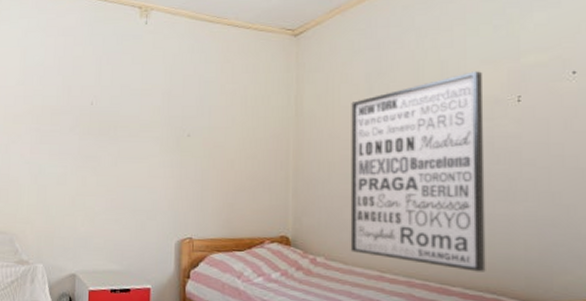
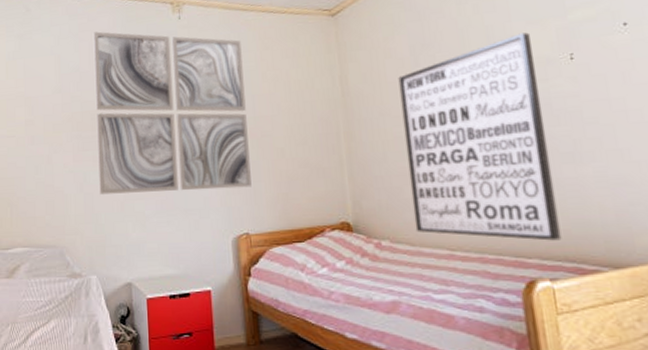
wall art: none [53,28,204,194] -> present [93,31,252,195]

